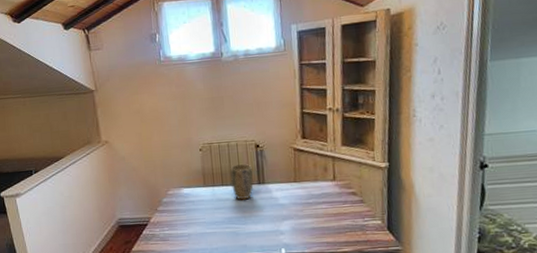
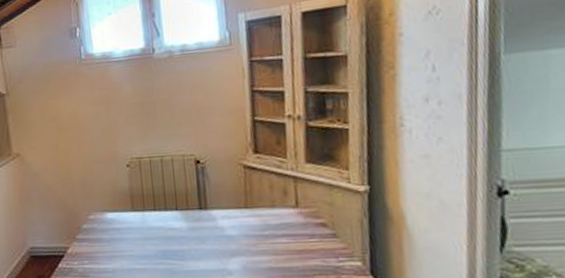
plant pot: present [230,163,254,200] -> none [164,183,194,229]

